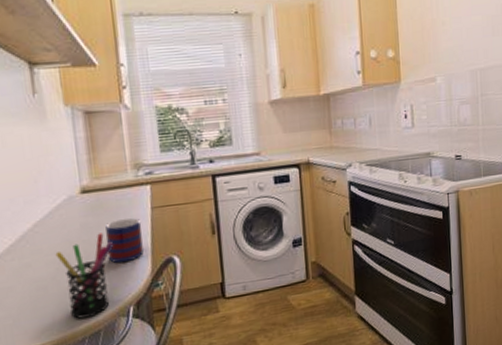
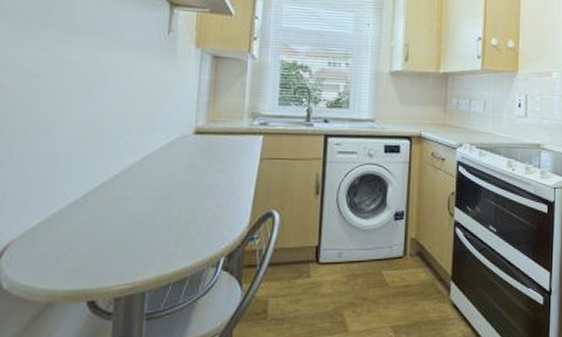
pen holder: present [55,233,113,319] -> none [157,176,216,262]
mug: present [105,218,144,264] -> none [208,166,248,211]

